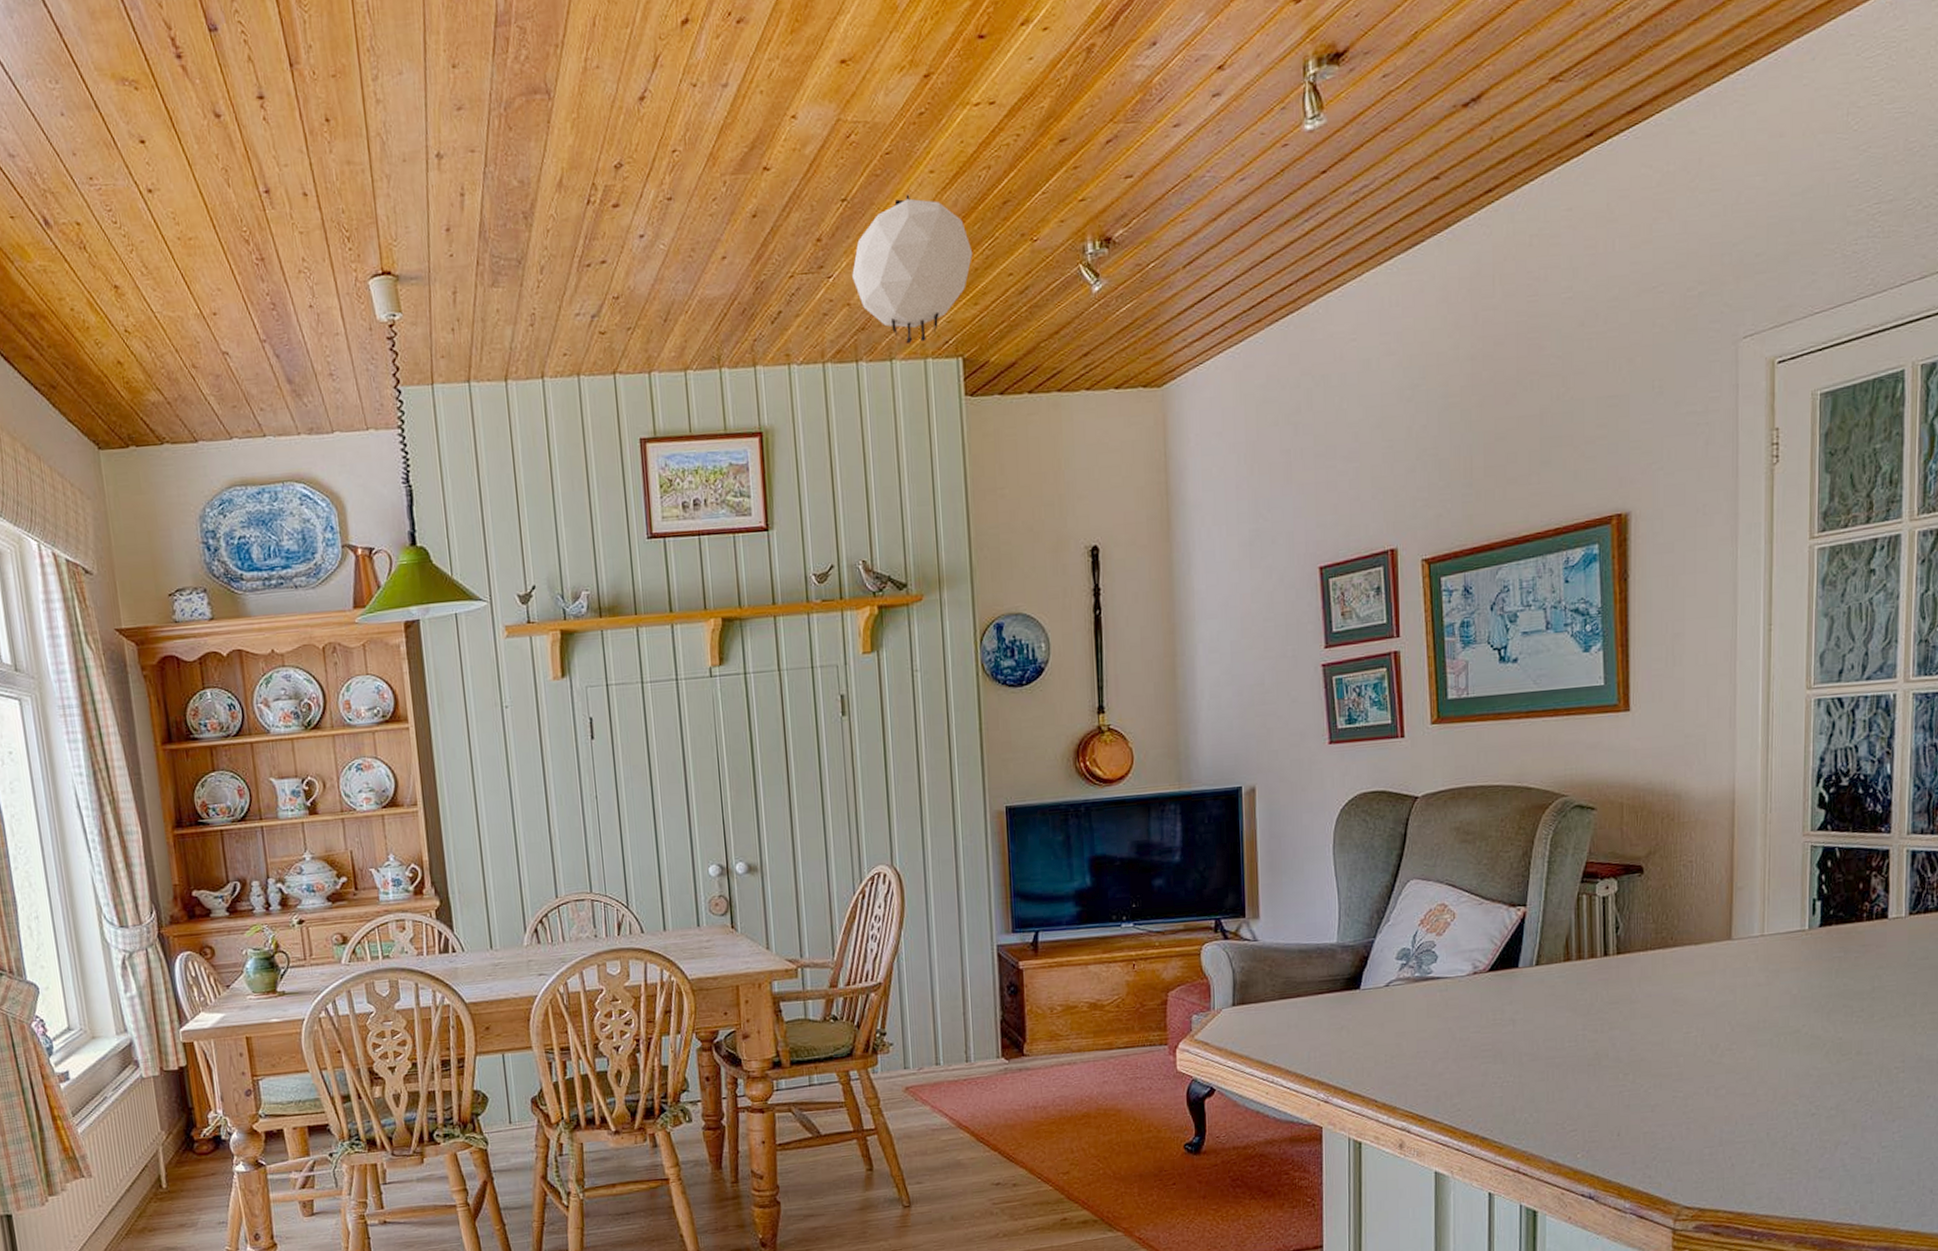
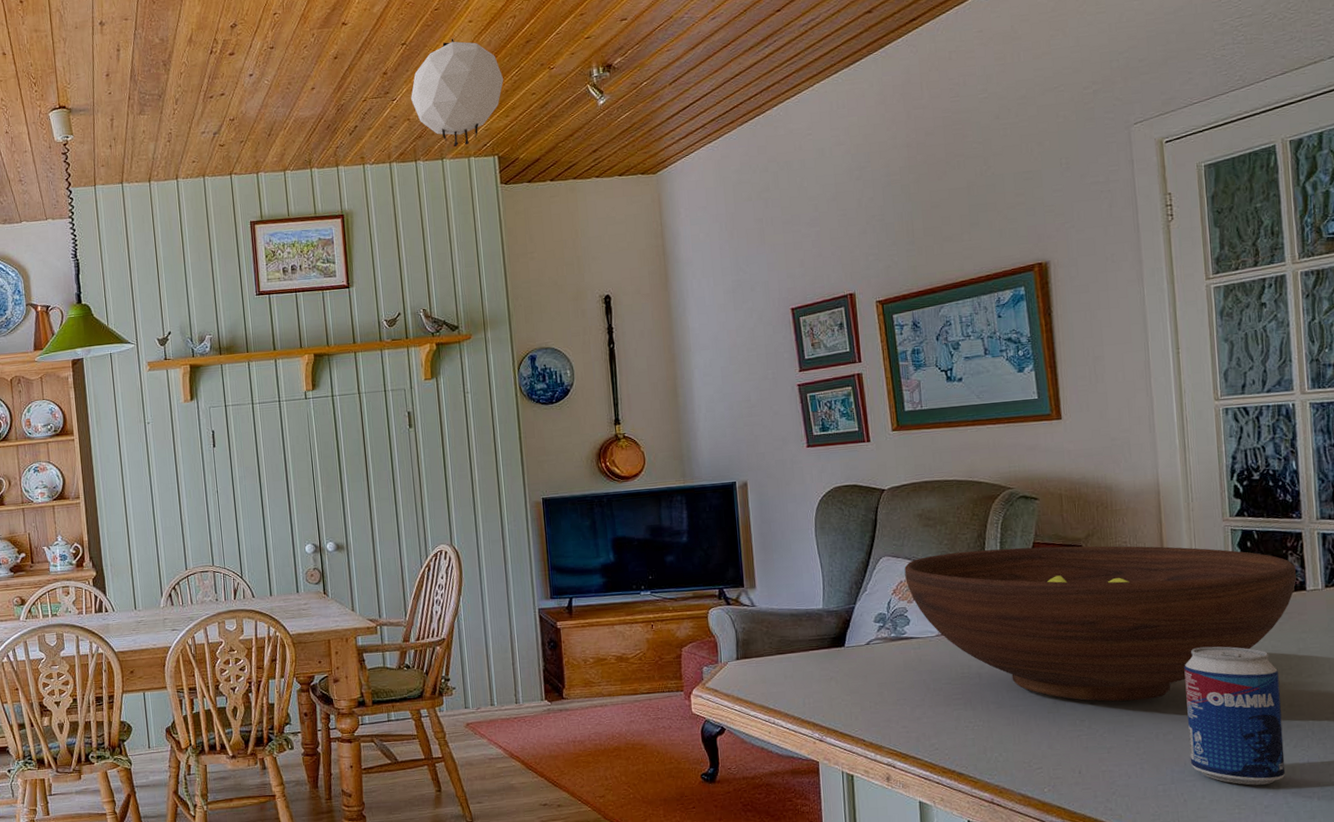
fruit bowl: none [1435,865,1878,1052] -> present [904,545,1296,702]
beverage can: none [1742,985,1848,1147] -> present [1184,646,1286,786]

